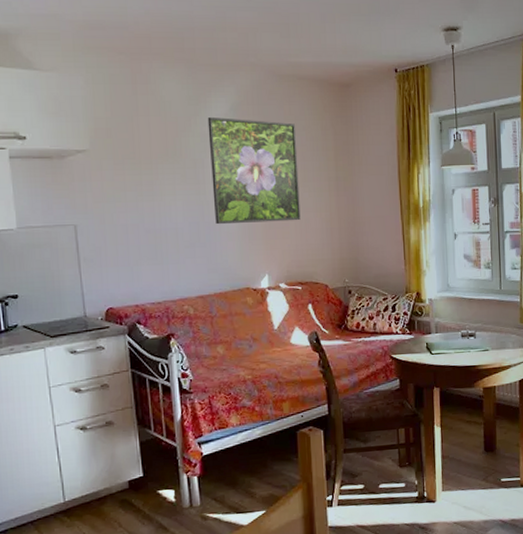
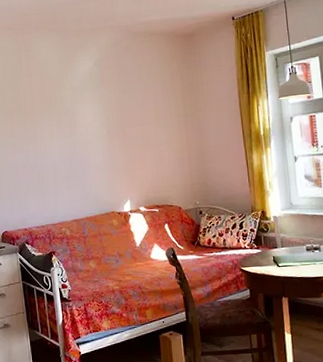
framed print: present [207,117,301,225] -> none [76,72,155,160]

